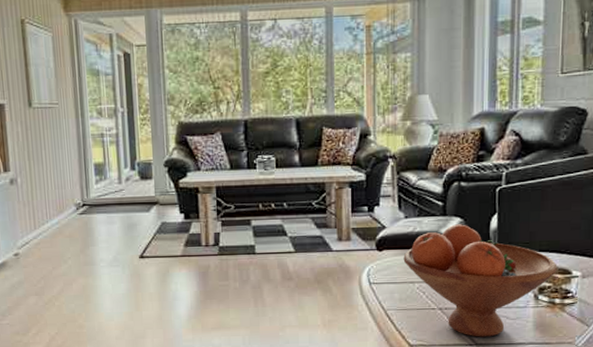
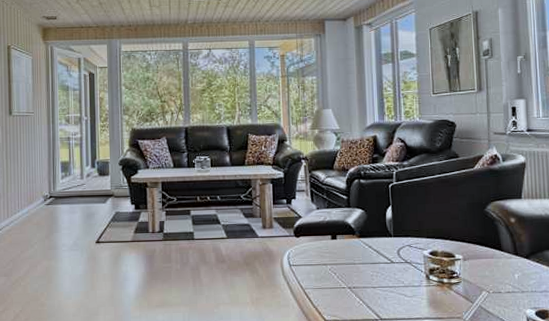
fruit bowl: present [403,224,557,337] -> none [317,214,443,313]

